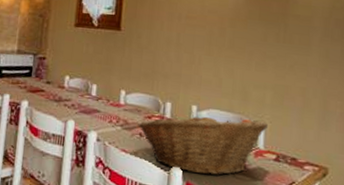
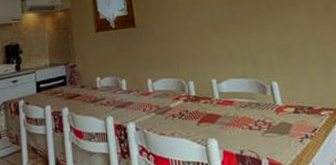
fruit basket: present [138,111,269,176] -> none [169,80,281,141]

